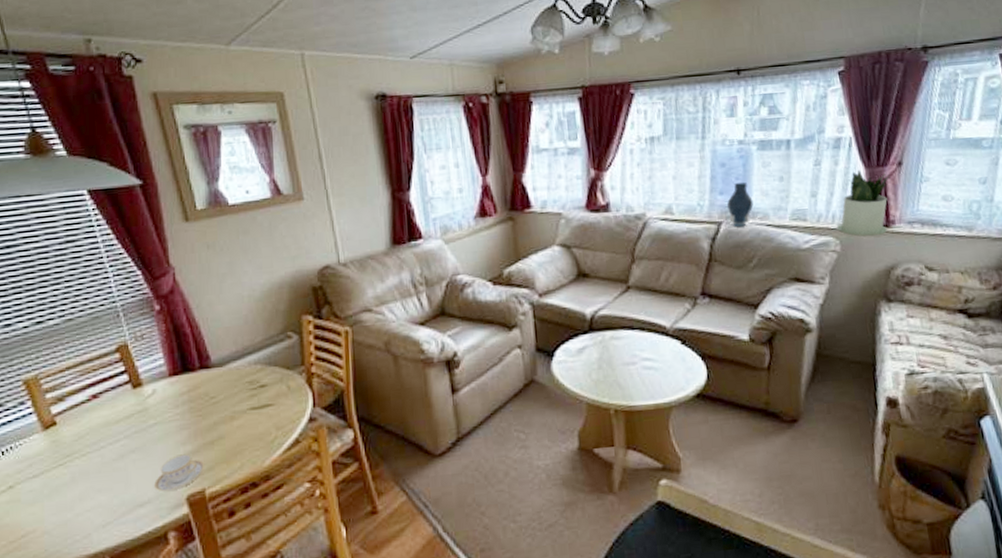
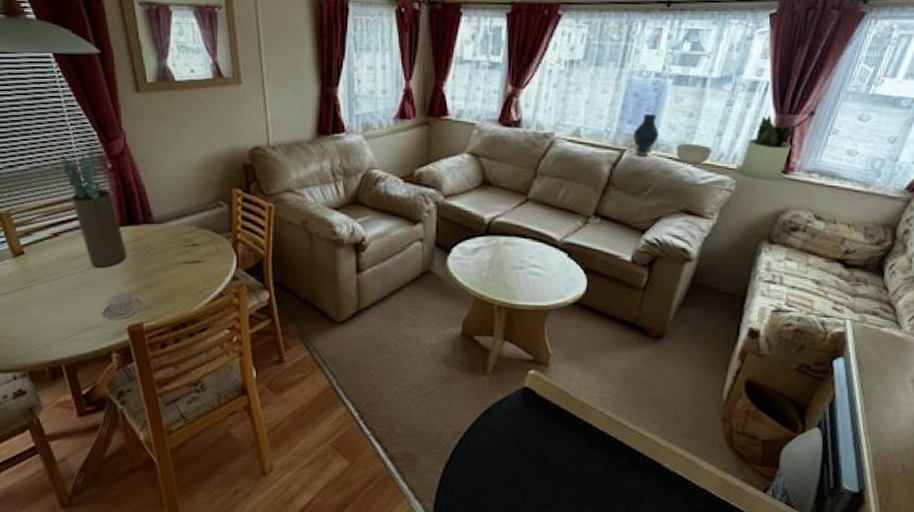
vase: none [97,281,182,429] -> present [59,140,127,268]
bowl: none [774,207,810,231] -> present [676,143,712,166]

